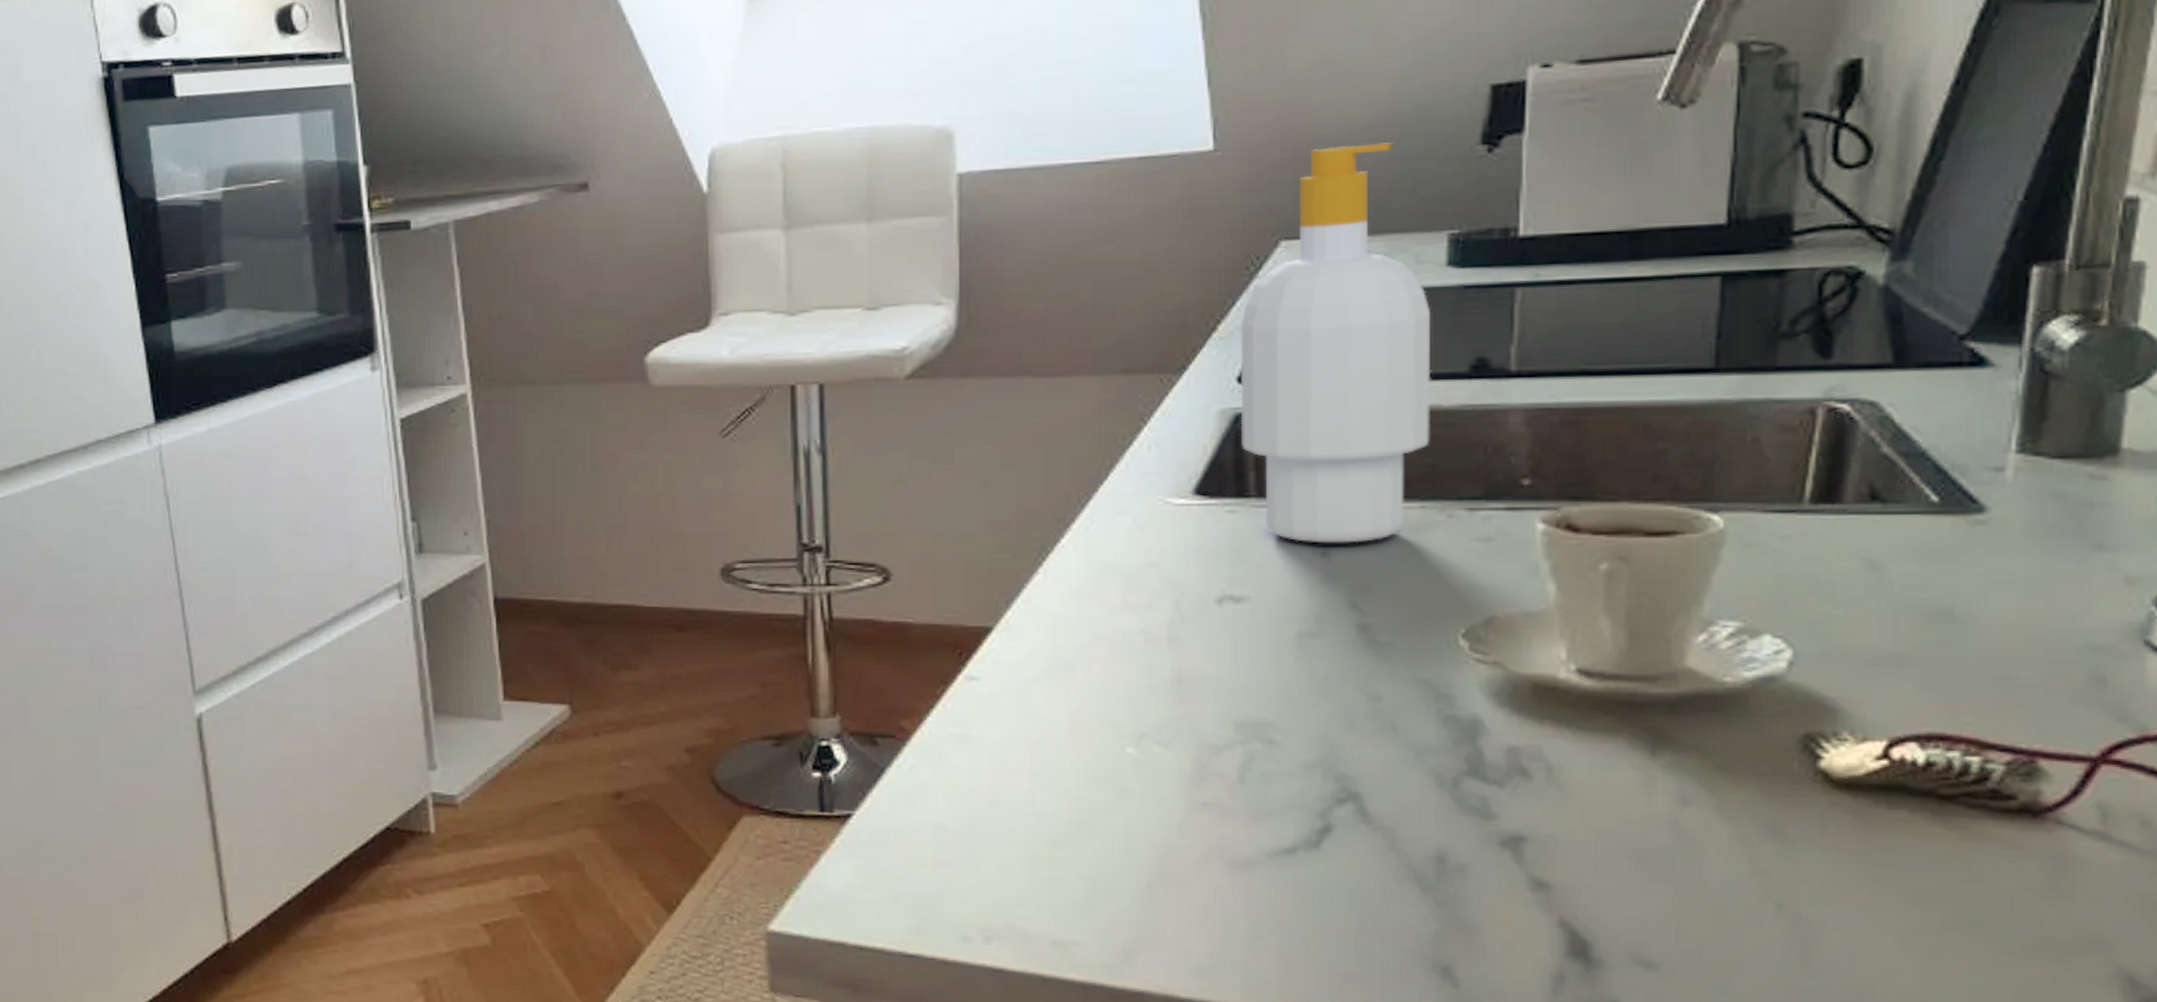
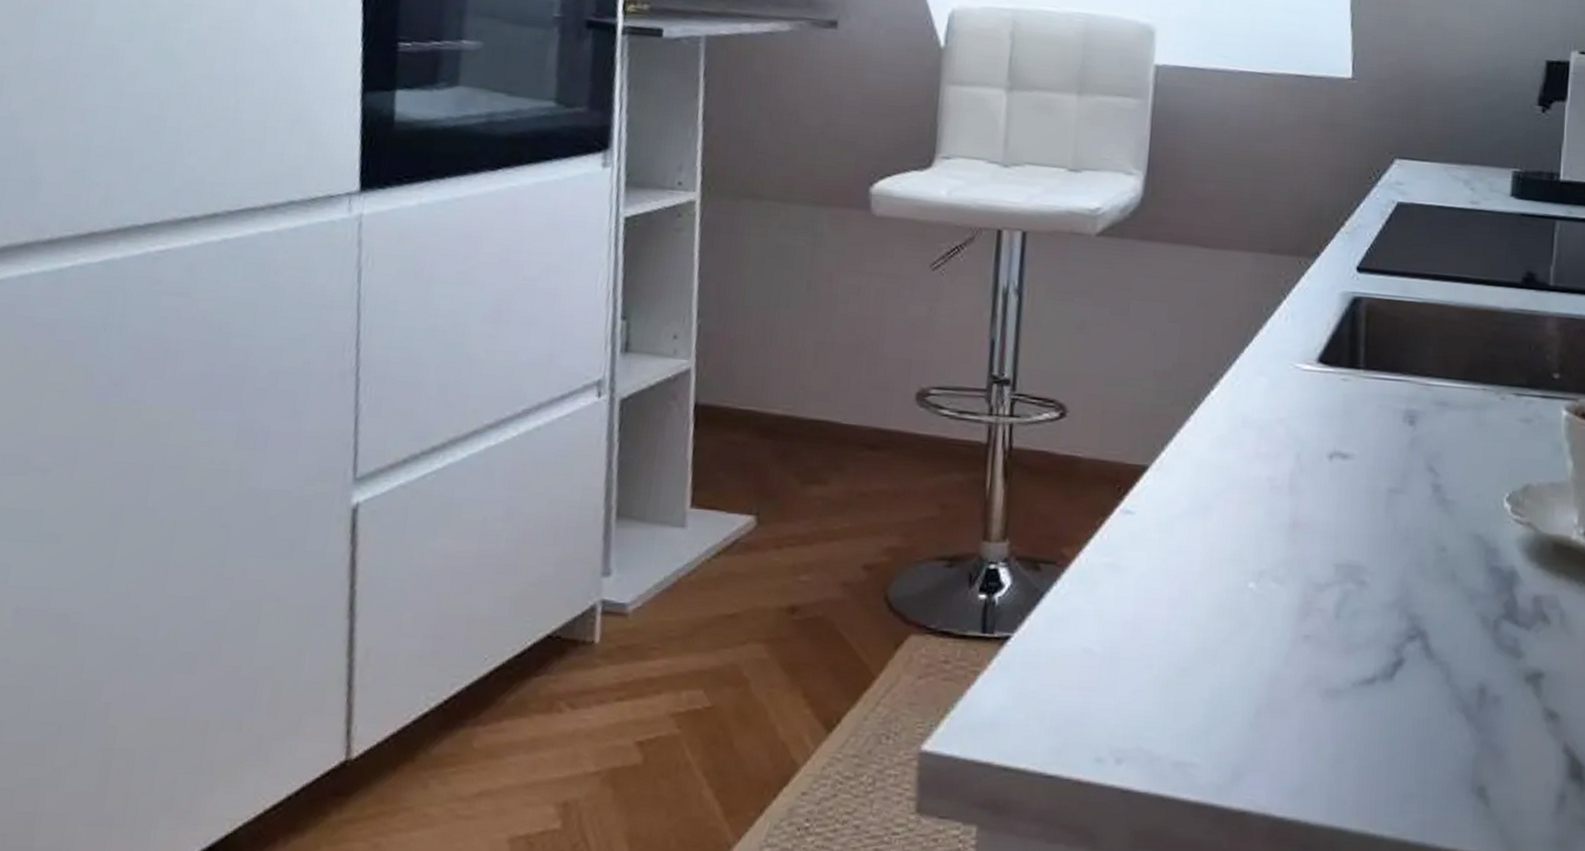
soap bottle: present [1240,142,1431,543] -> none [1356,89,1497,415]

